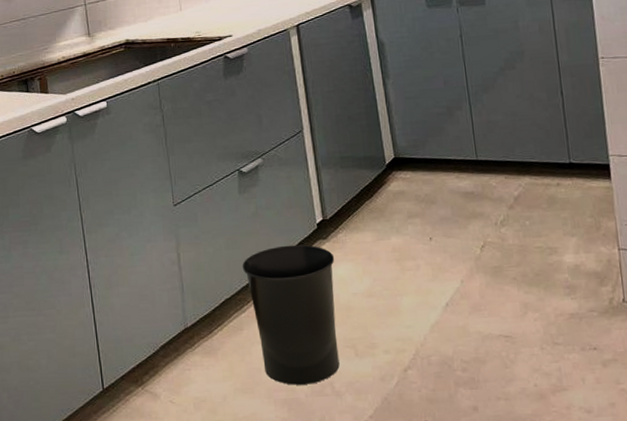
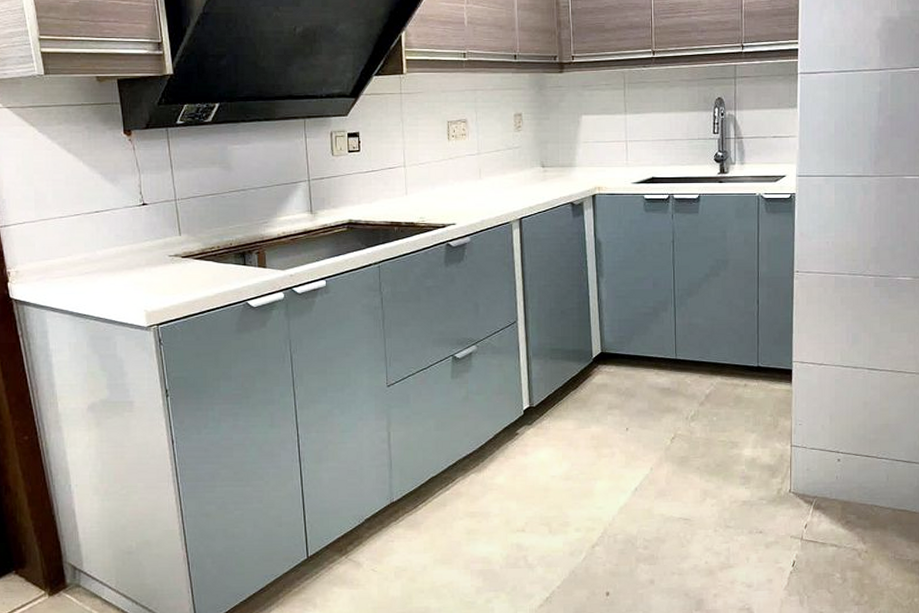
waste bin: present [242,244,340,385] -> none [449,429,538,558]

